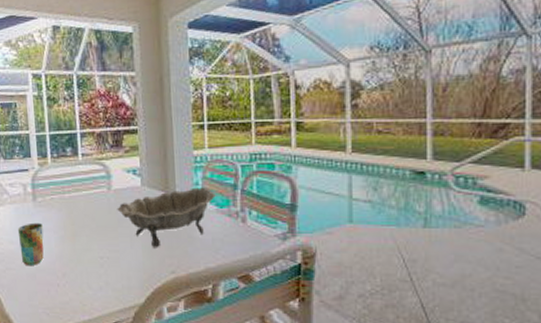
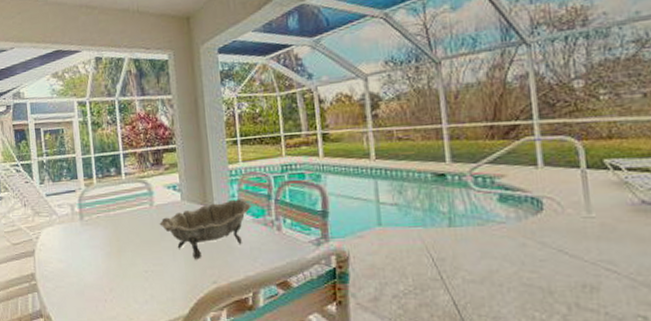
cup: present [17,223,44,265] -> none [66,240,91,282]

